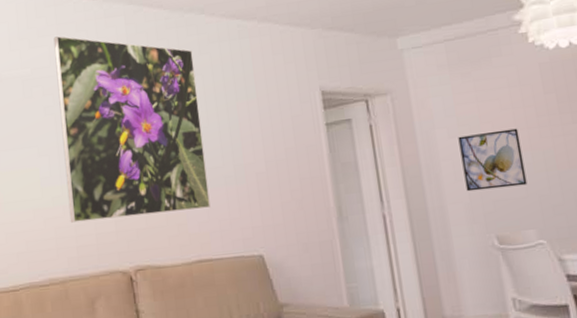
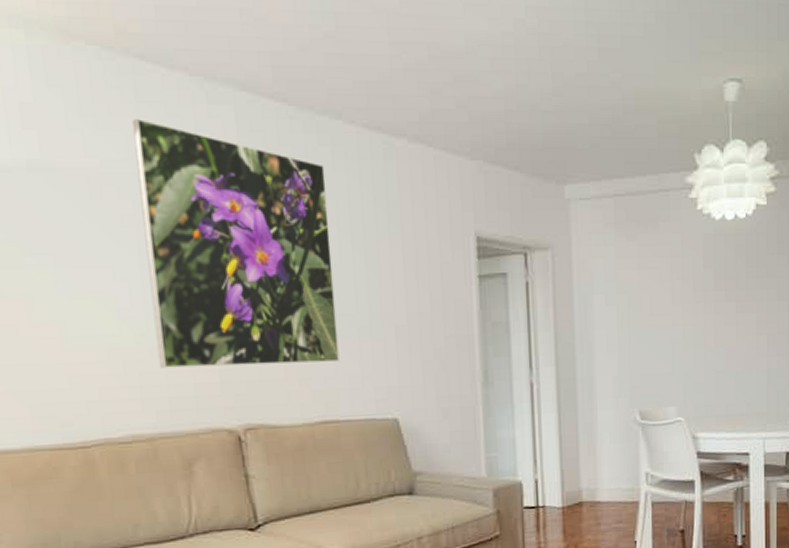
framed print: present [458,128,528,192] -> none [615,301,675,364]

